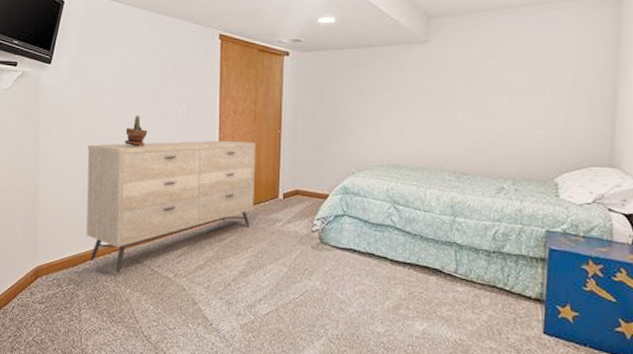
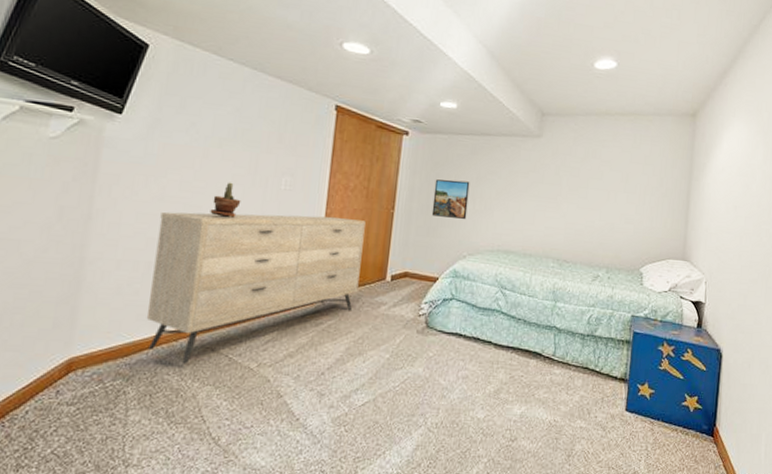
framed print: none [317,96,354,136] -> present [431,179,470,220]

